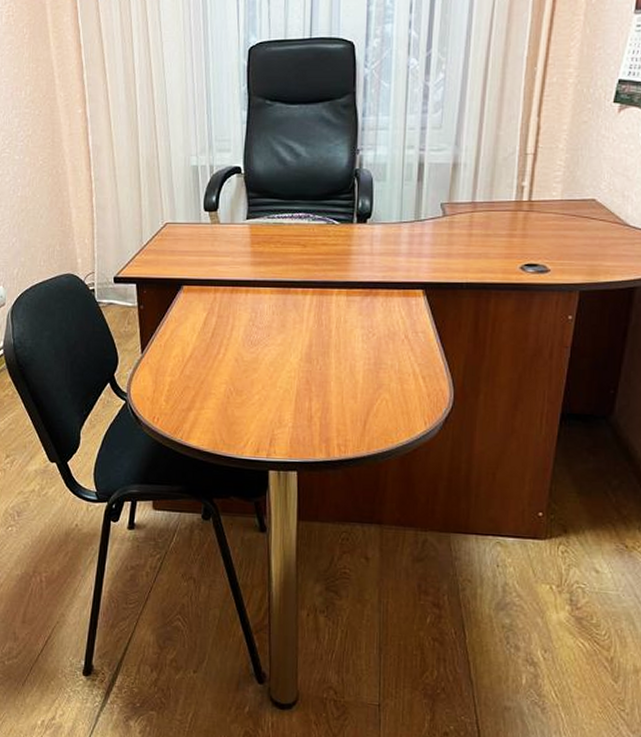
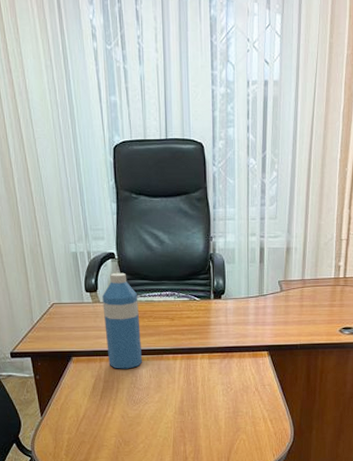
water bottle: none [222,189,266,303] -> present [102,272,143,369]

